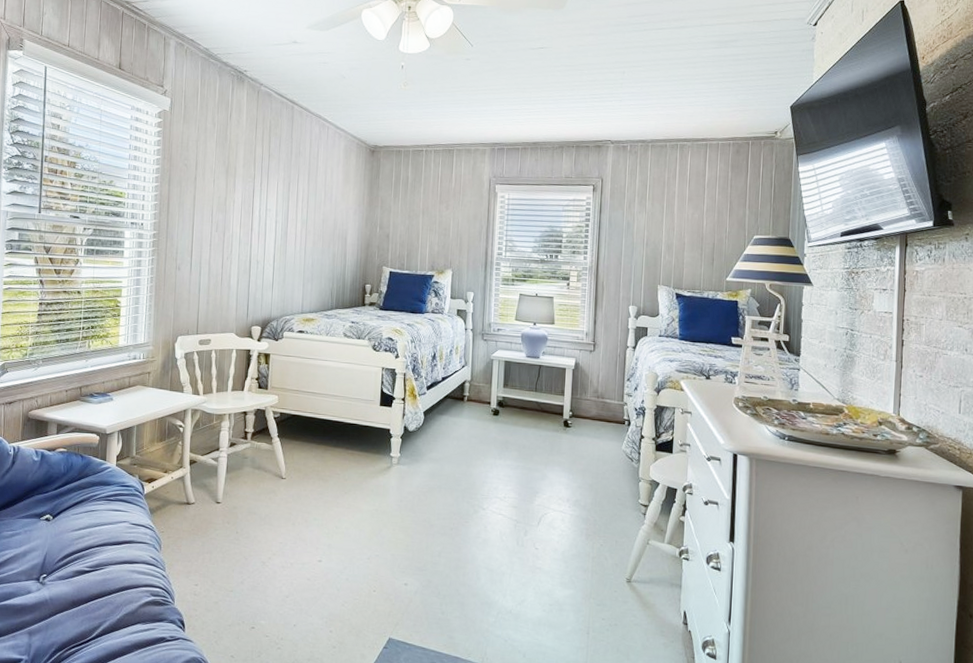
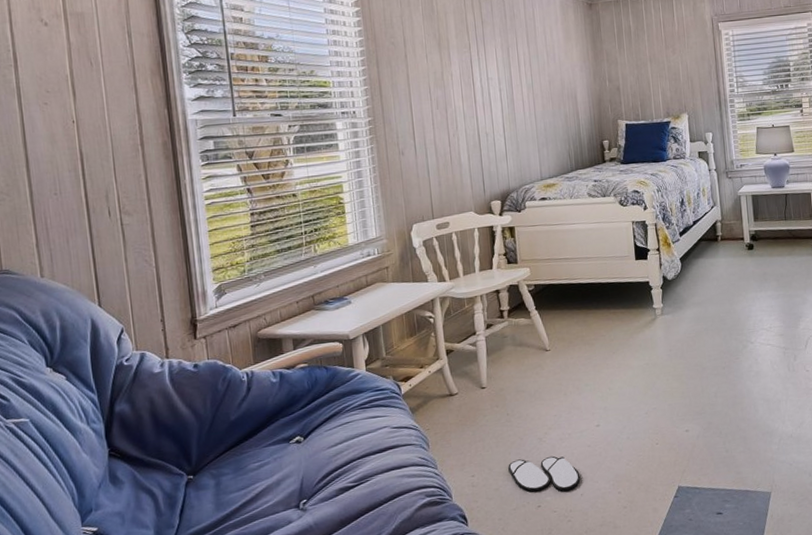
slippers: none [230,578,296,618] -> present [508,455,581,492]

